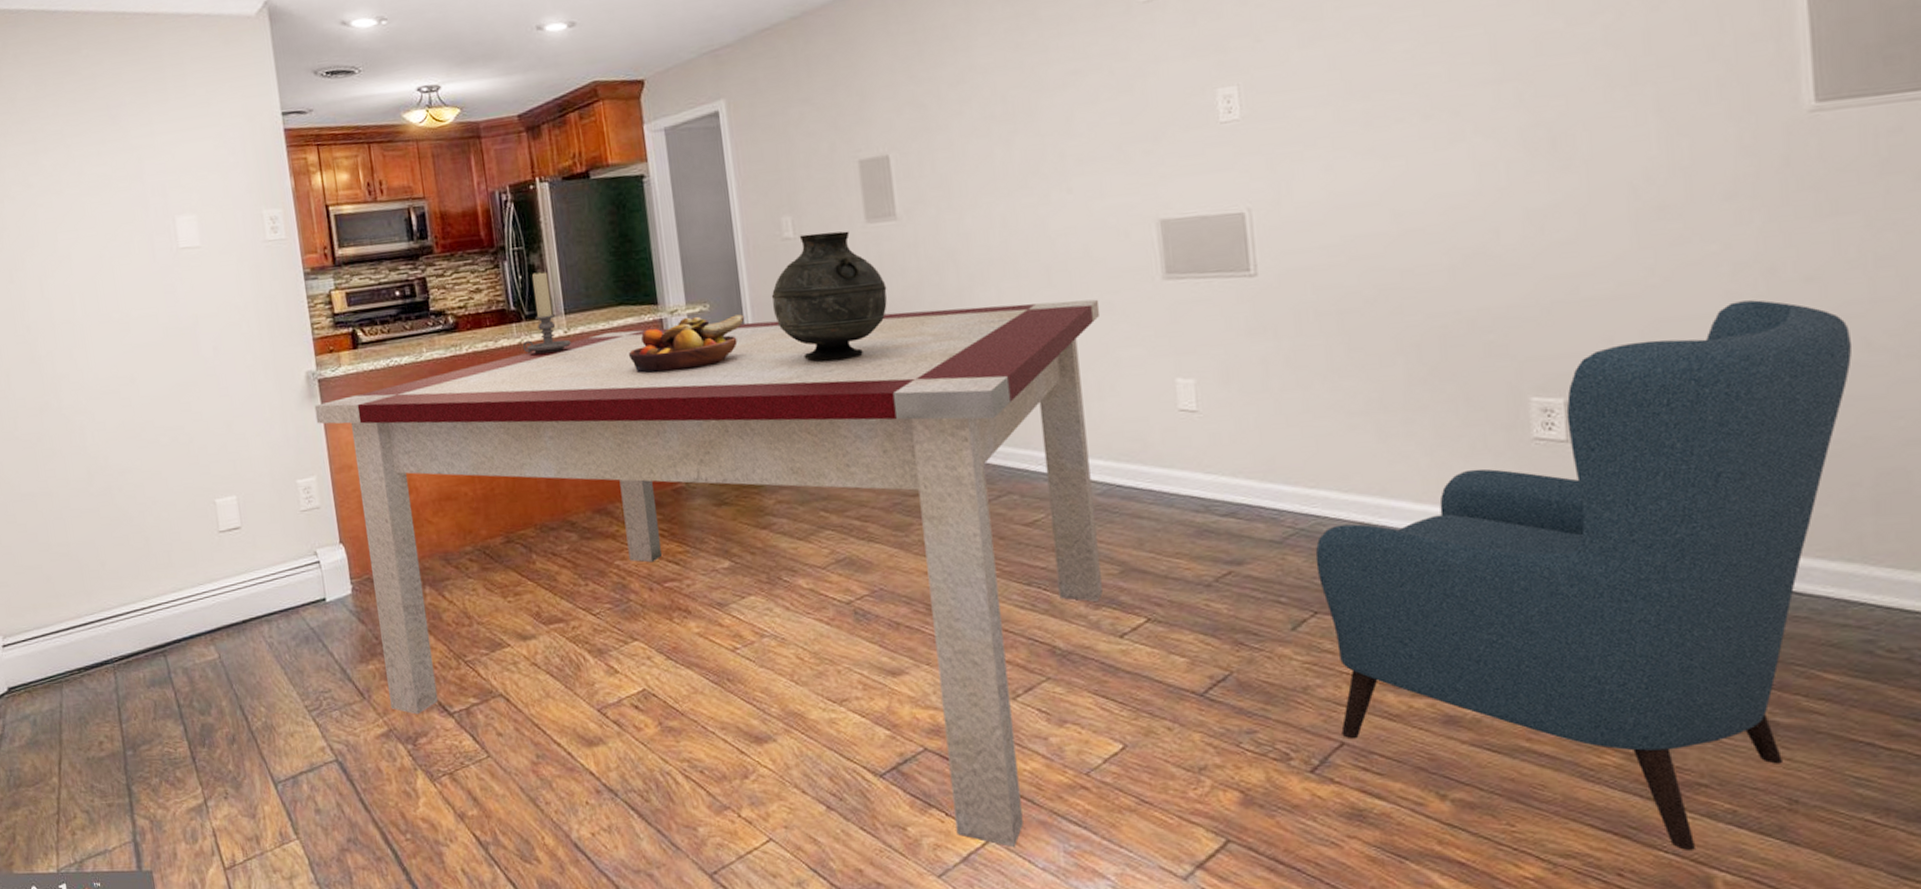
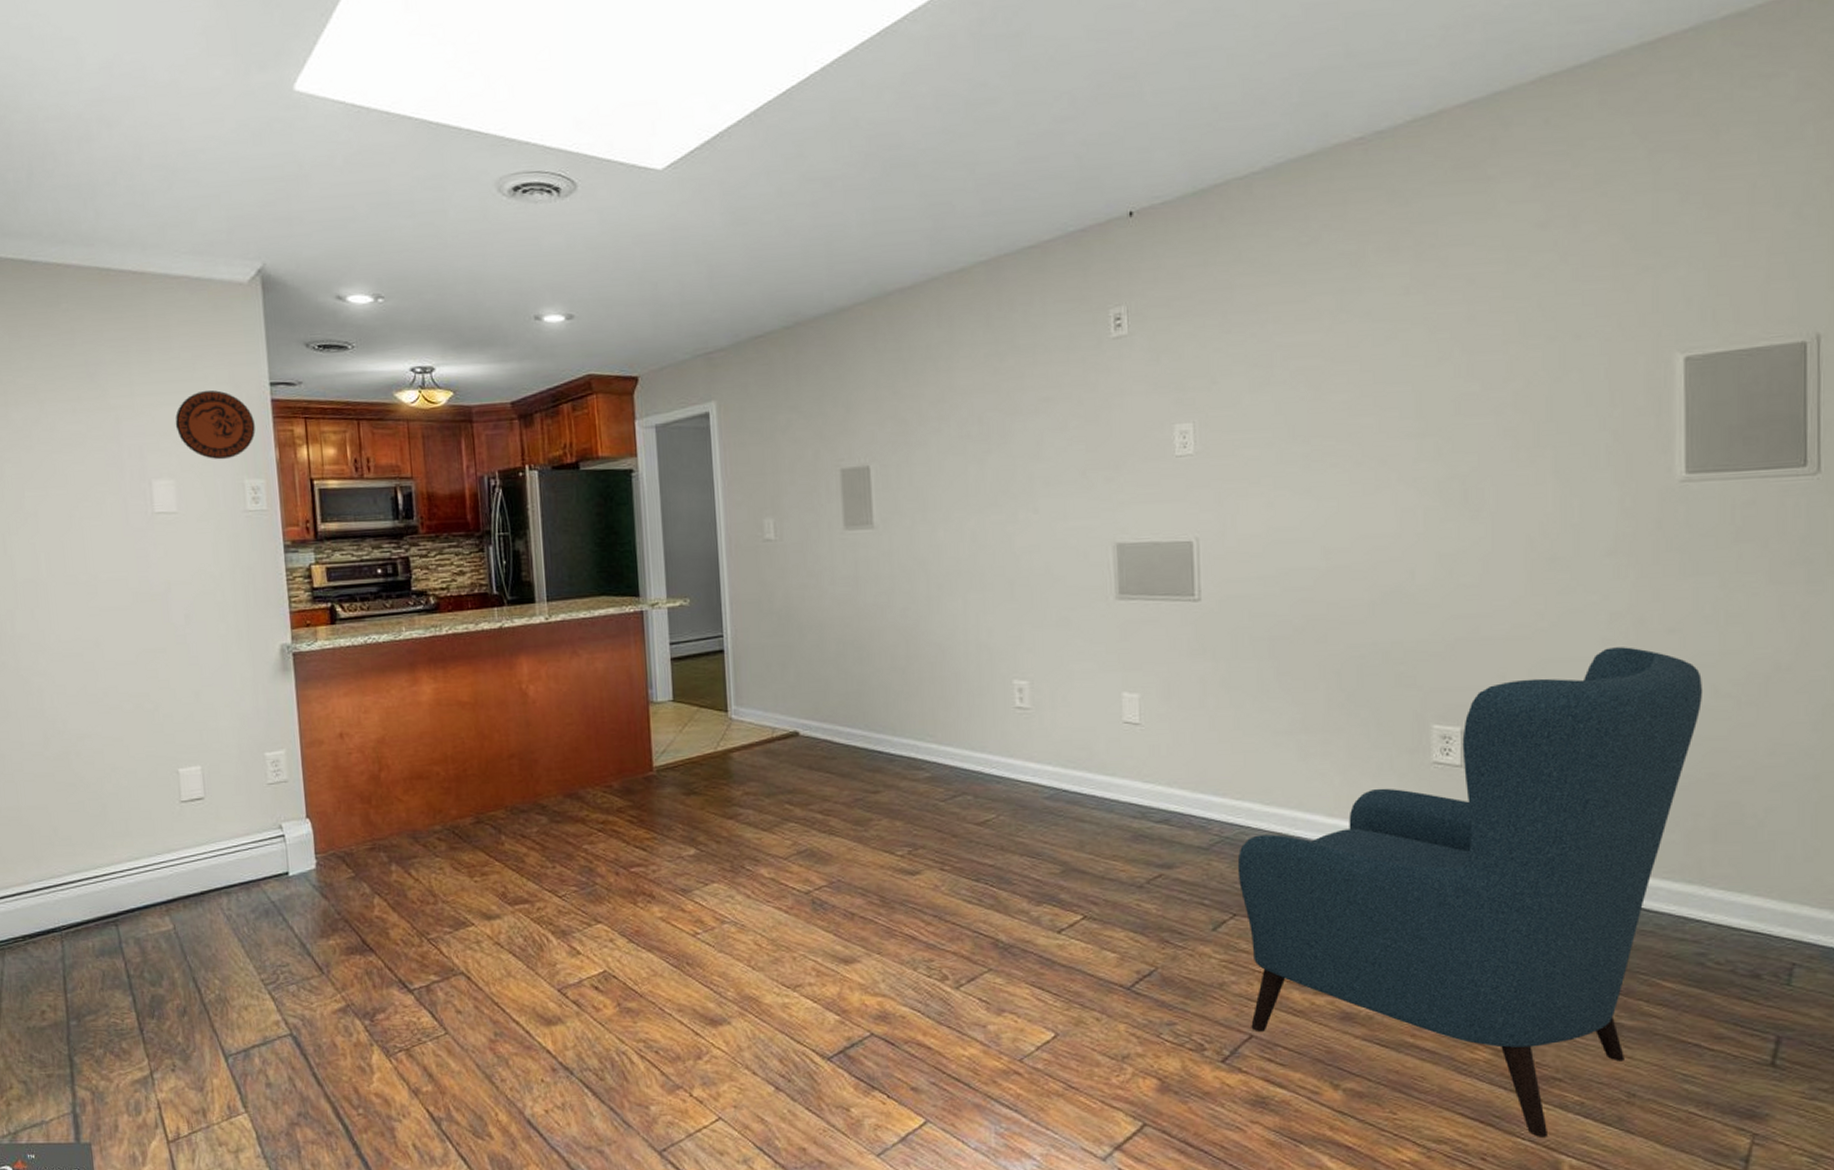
decorative plate: none [194,124,271,193] -> present [175,390,255,460]
dining table: present [314,299,1102,847] -> none [287,614,1057,1128]
candle holder: present [523,271,571,355] -> none [504,557,552,640]
fruit bowl: present [628,314,745,374] -> none [607,610,724,664]
vase: present [771,231,887,361] -> none [750,536,861,660]

